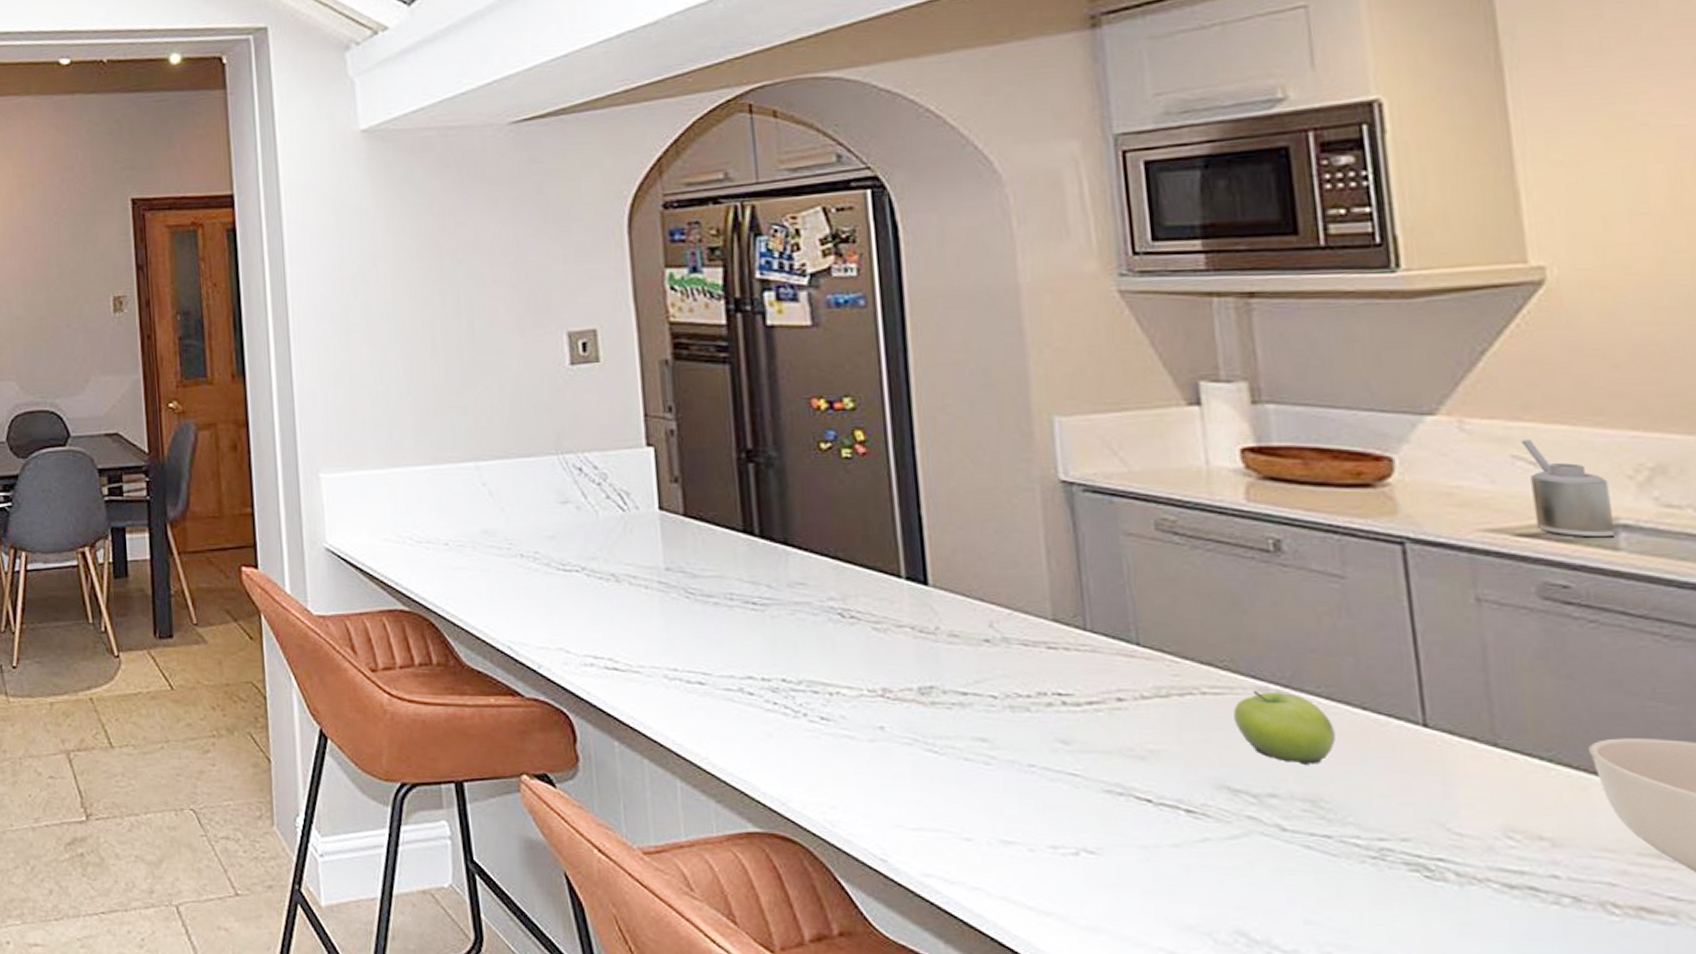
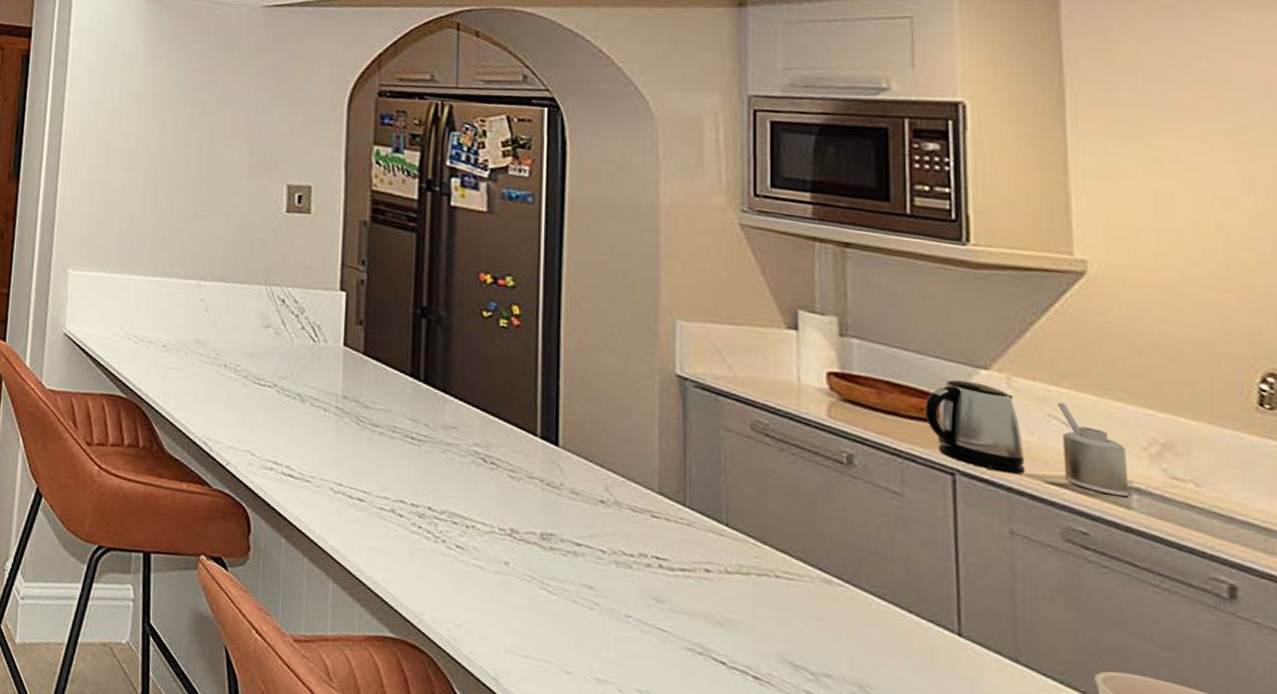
fruit: present [1233,691,1336,764] -> none [801,581,884,654]
kettle: none [1361,432,1489,532] -> present [924,379,1025,475]

